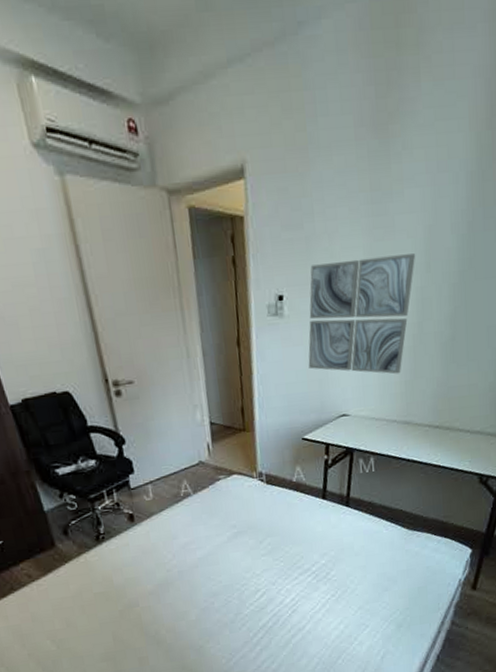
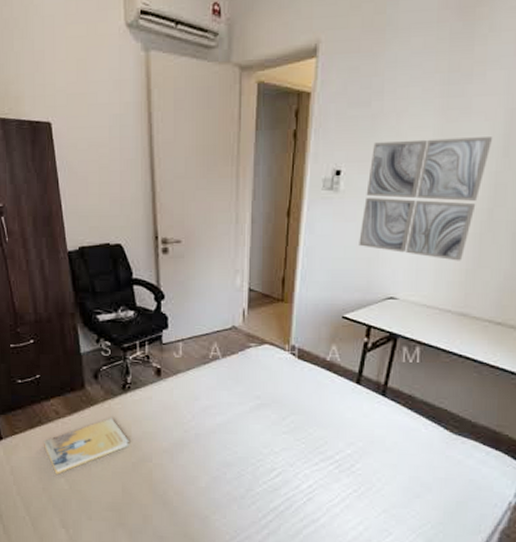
book: none [19,571,113,638] -> present [43,418,129,475]

